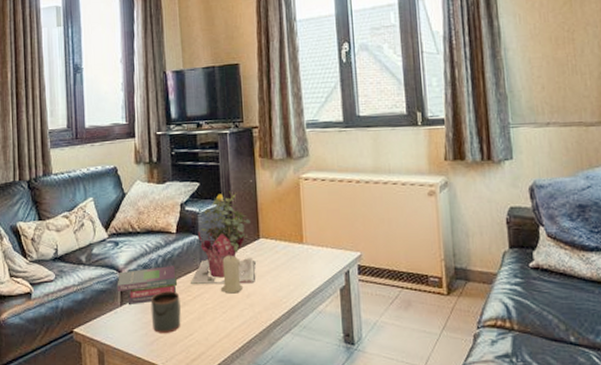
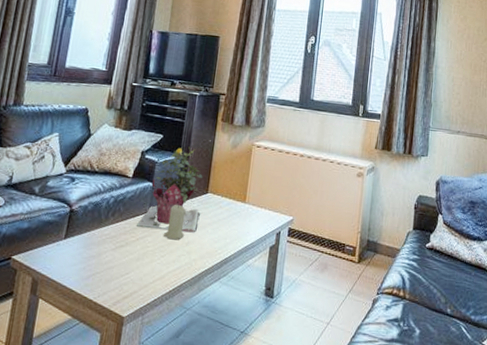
books: present [117,266,178,304] -> none [64,206,125,239]
mug: present [150,291,181,333] -> none [91,230,124,270]

